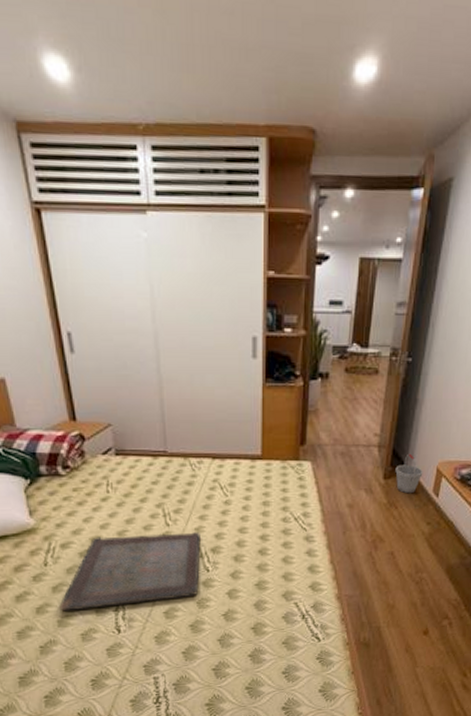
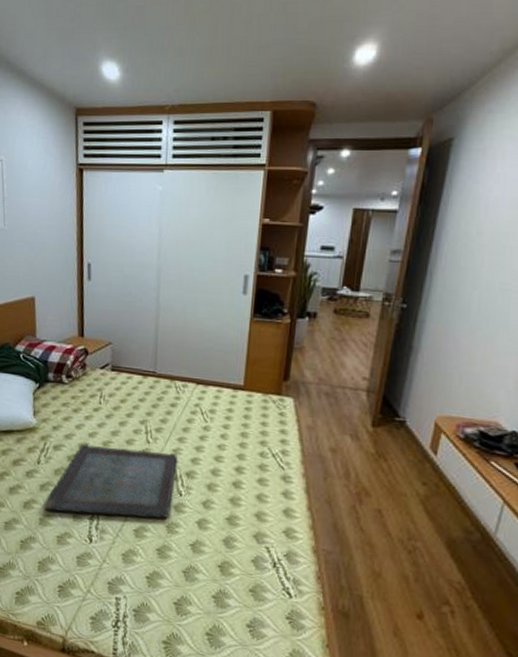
bucket: present [395,453,423,494] -> none [385,402,418,447]

